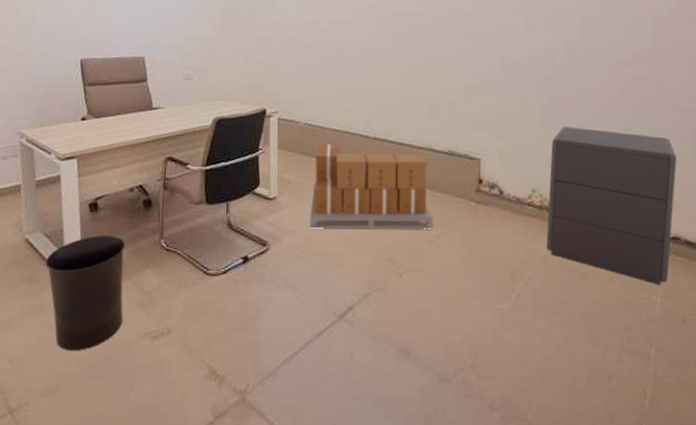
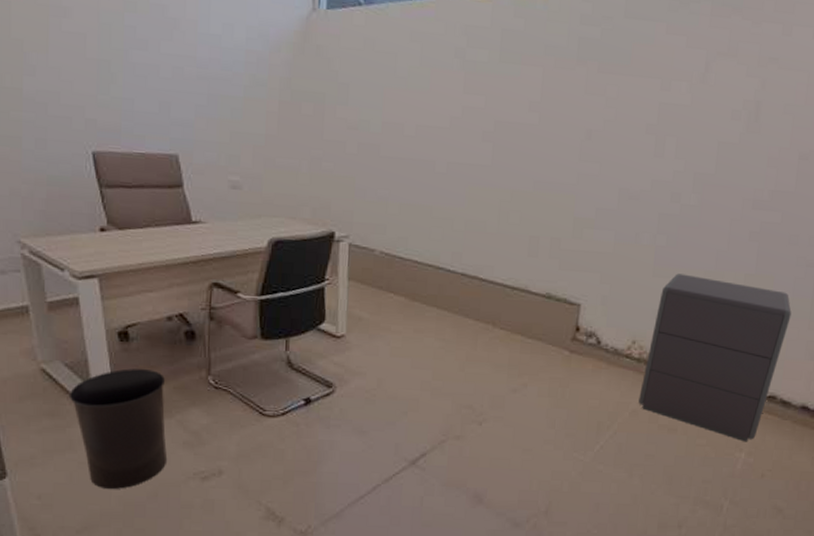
cardboard boxes: present [309,143,433,230] -> none [382,277,521,378]

